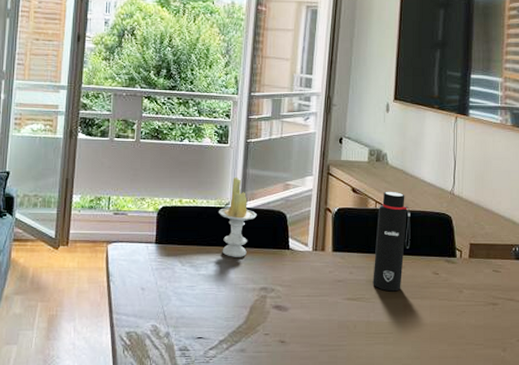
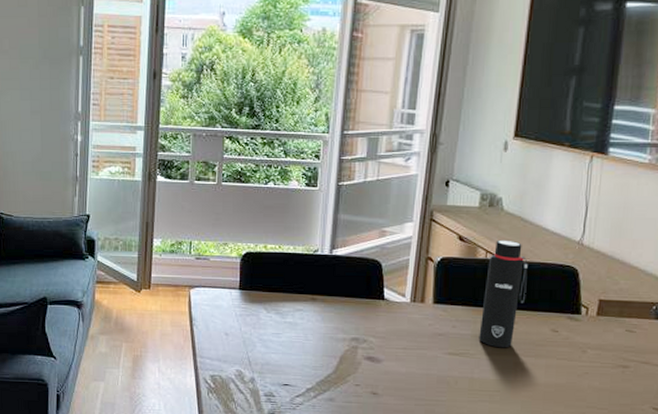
candle: present [218,176,257,257] -> none [305,222,349,306]

